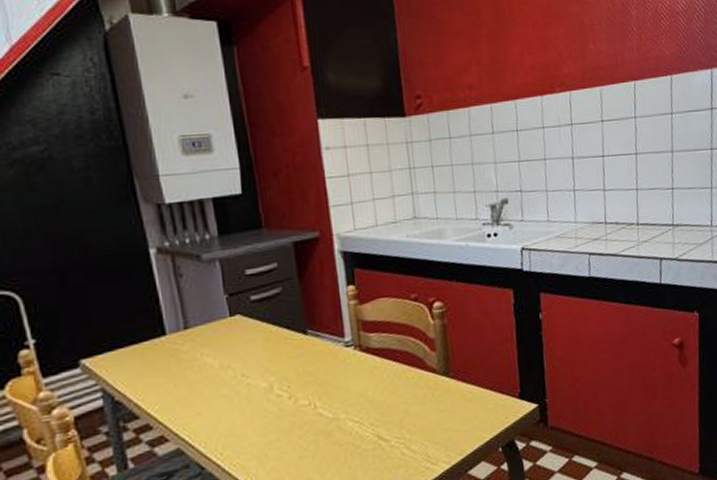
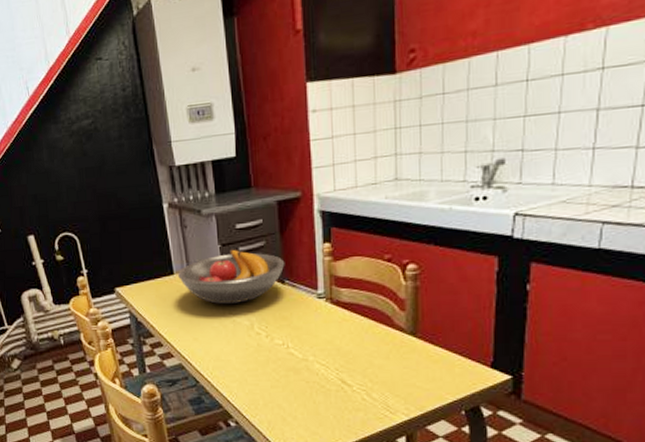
fruit bowl: none [172,298,307,366] -> present [178,249,285,304]

